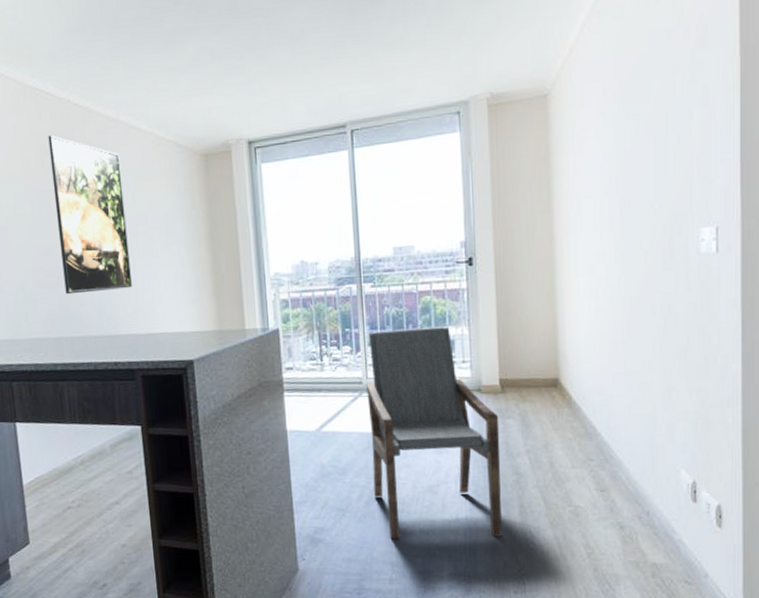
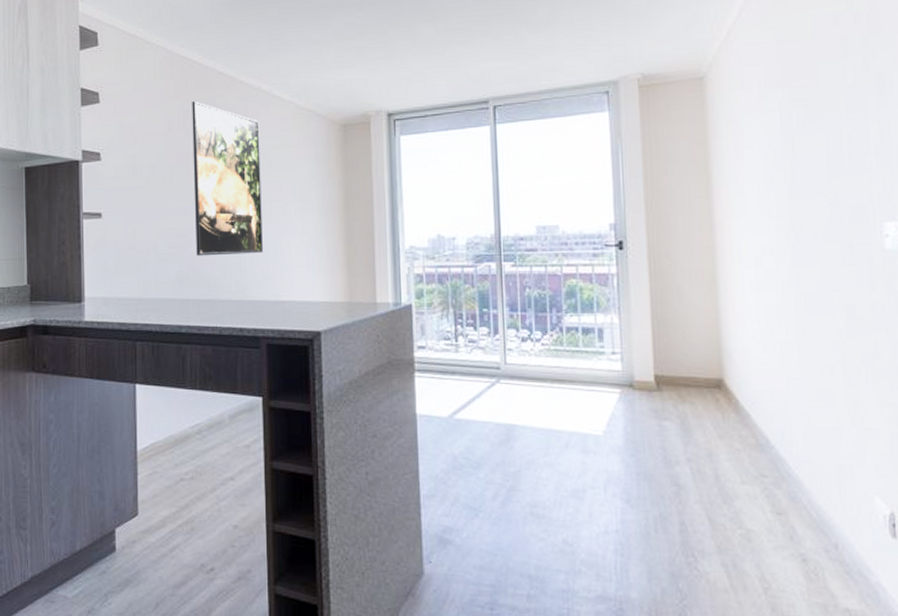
armchair: present [366,327,502,540] -> none [505,313,660,557]

